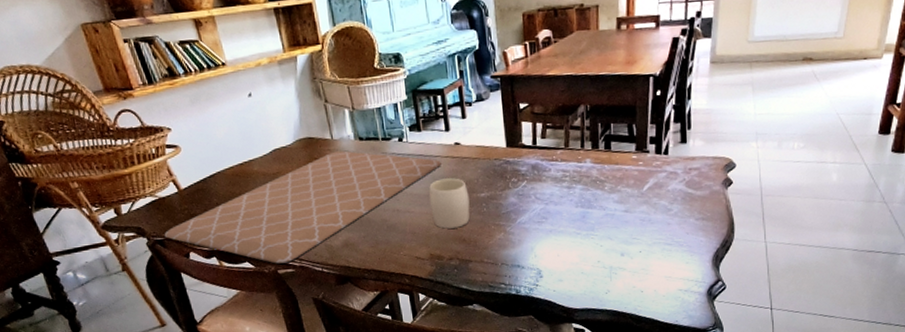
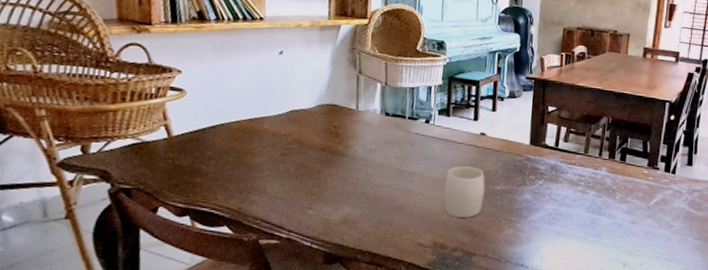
placemat: present [164,150,441,264] -> none [133,122,464,233]

